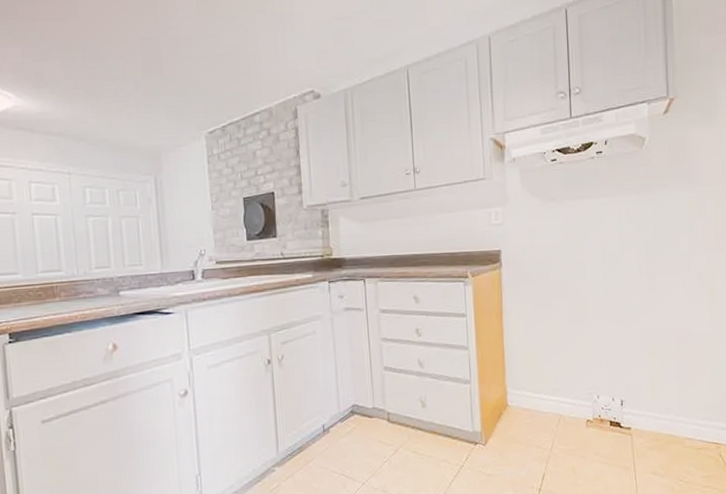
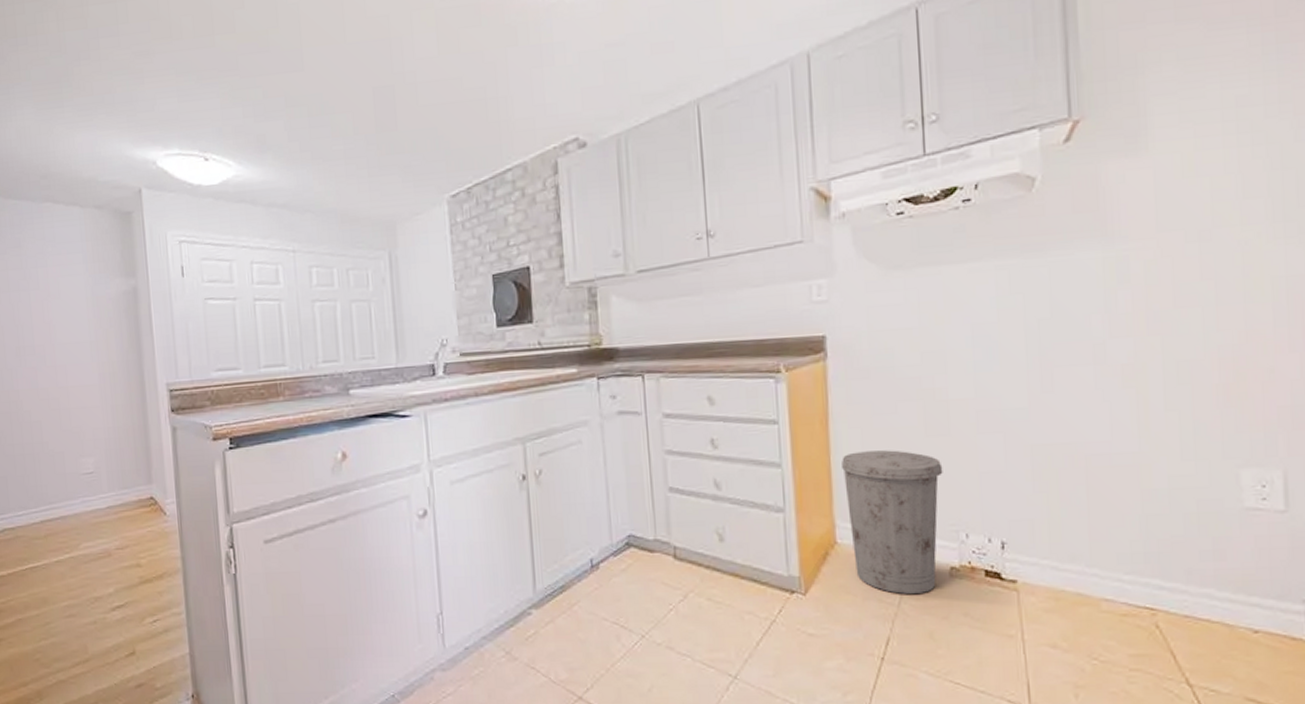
trash can: none [512,335,582,441] -> present [842,450,943,594]

